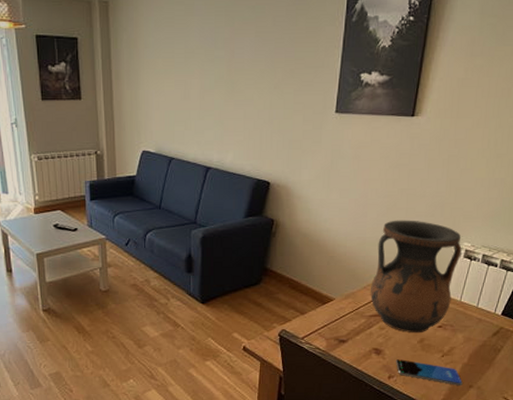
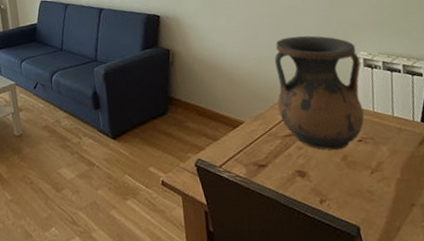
smartphone: present [395,359,463,385] -> none [323,180,403,205]

